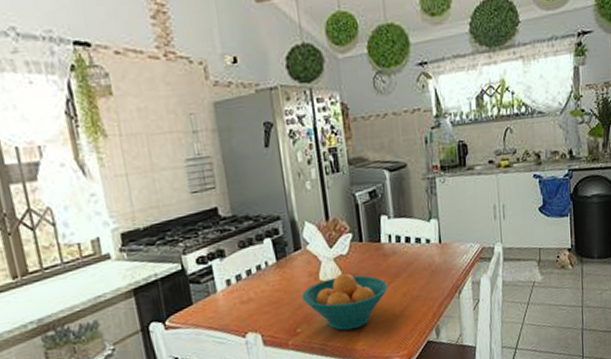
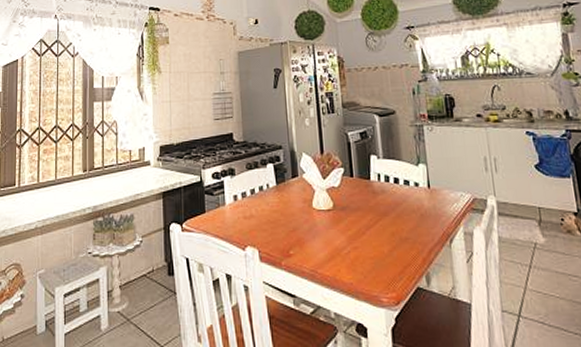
fruit bowl: present [302,272,388,331] -> none [296,204,376,260]

